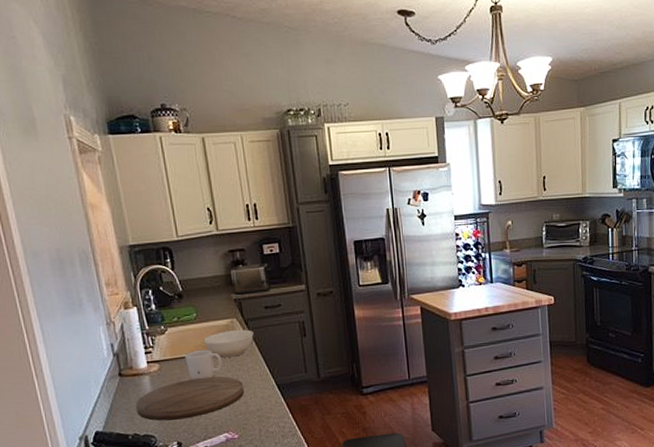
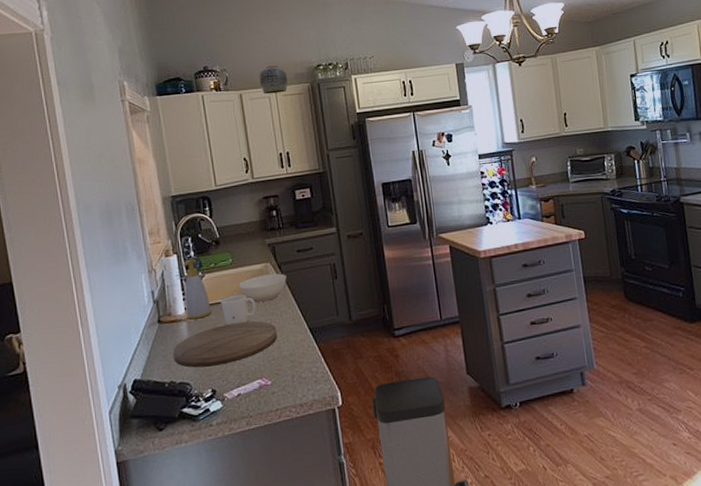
soap bottle: none [144,312,175,374] -> present [183,259,212,320]
decorative jar: none [223,107,255,139] -> present [259,65,288,94]
toaster: present [230,262,271,295] -> none [264,207,304,240]

